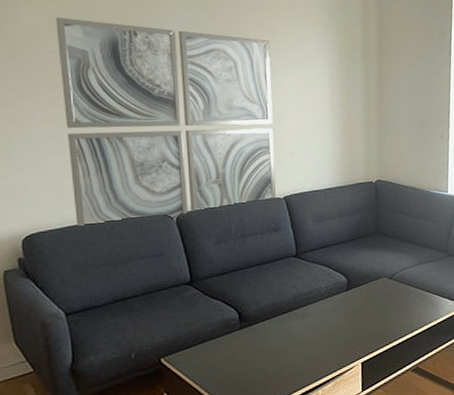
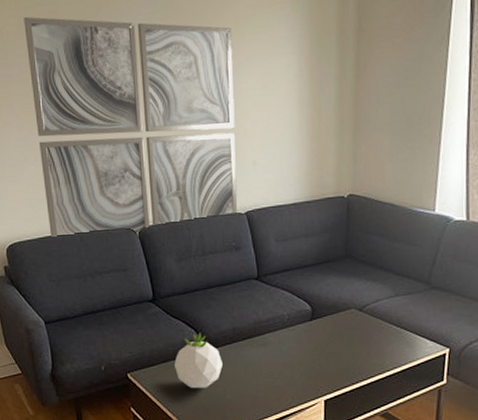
succulent plant: none [213,310,263,367] -> present [174,332,223,389]

